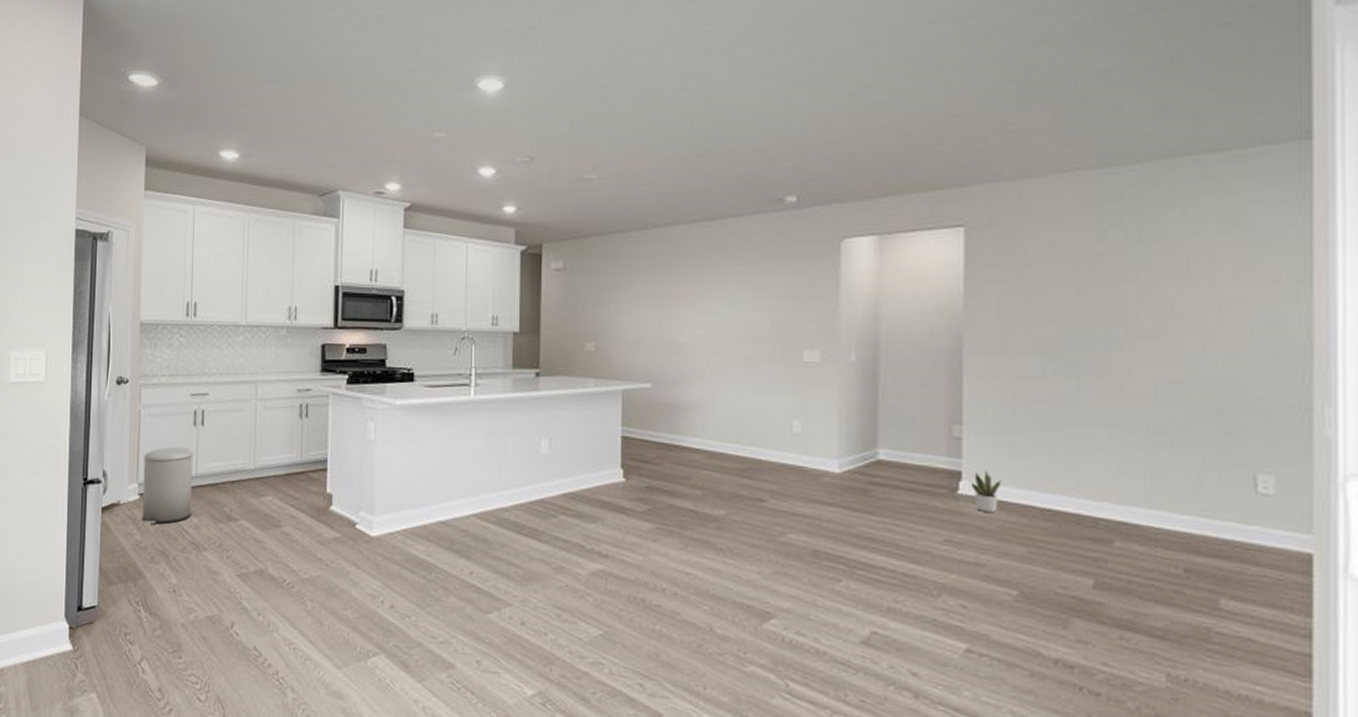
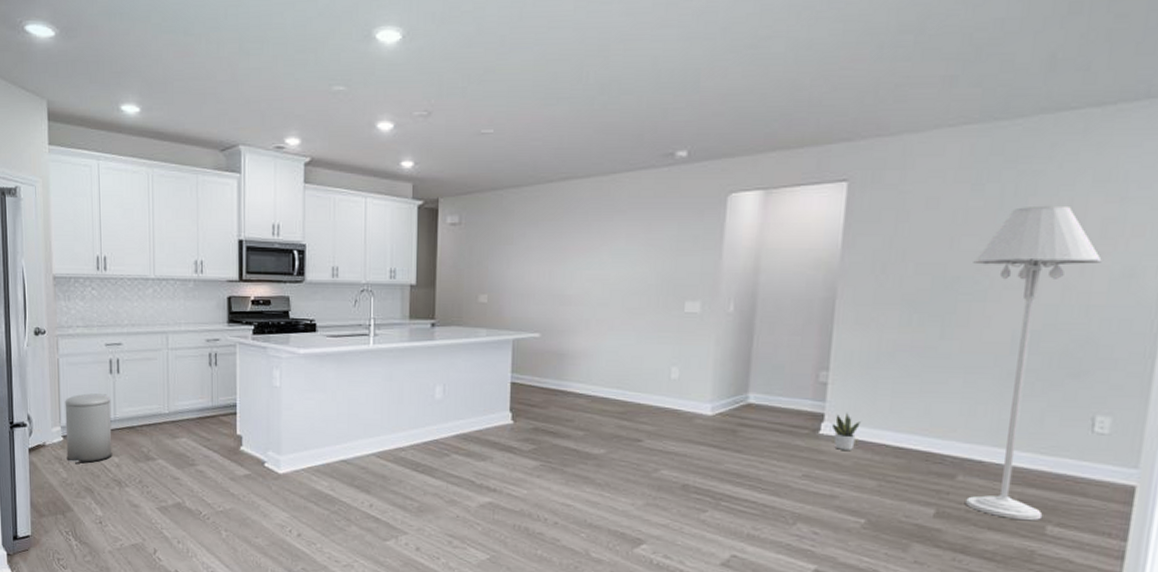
floor lamp: none [1104,251,1240,594] -> present [966,205,1102,521]

